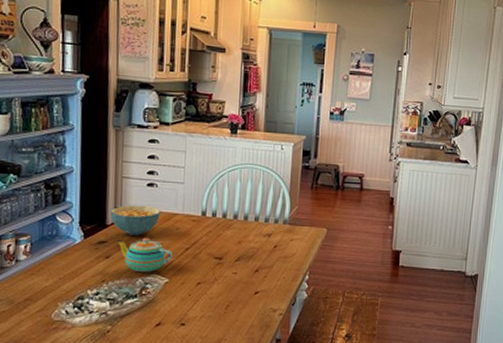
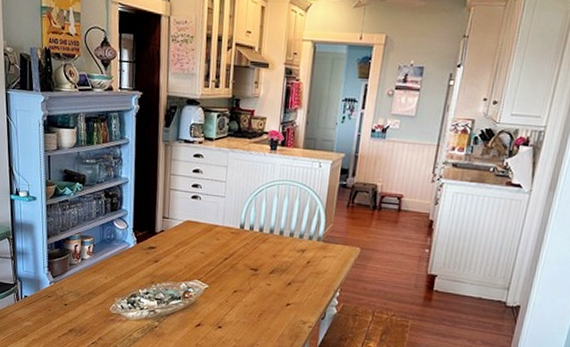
cereal bowl: present [110,205,162,235] -> none [158,215,204,244]
teapot: present [117,237,174,273] -> none [164,245,214,278]

